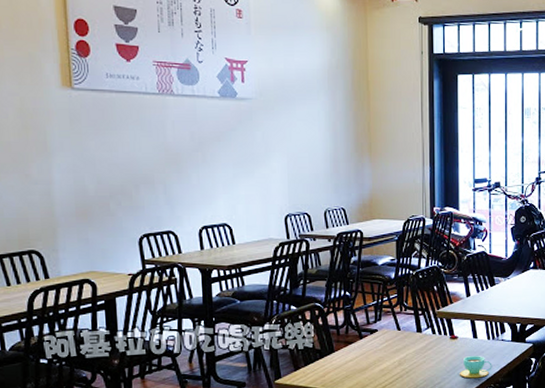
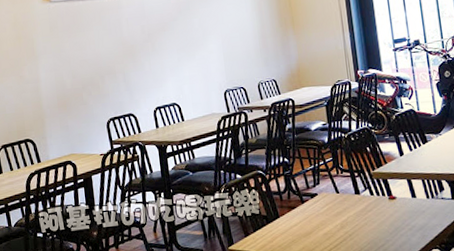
teacup: present [459,356,492,379] -> none [402,216,436,240]

